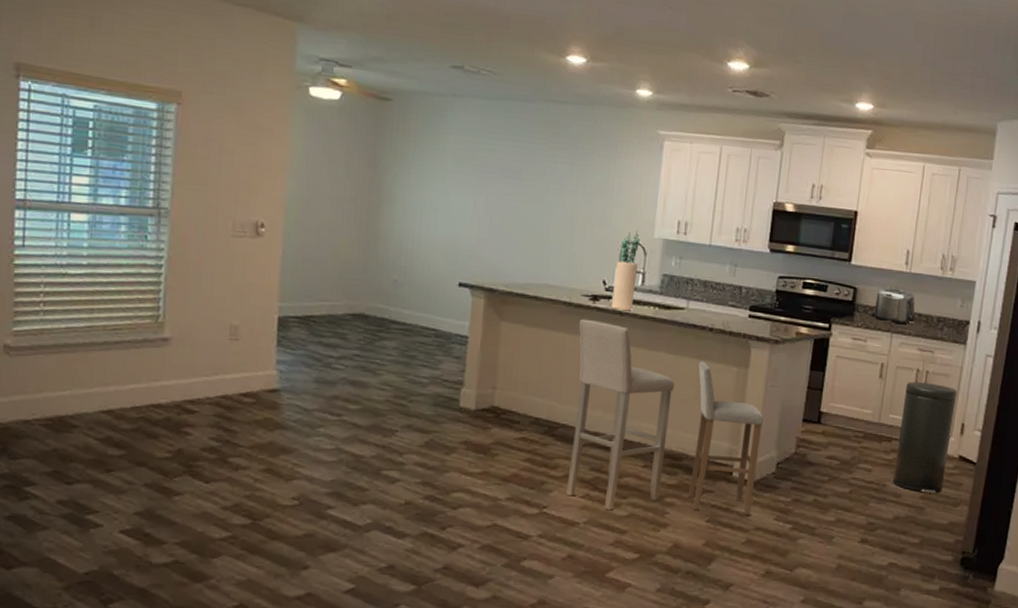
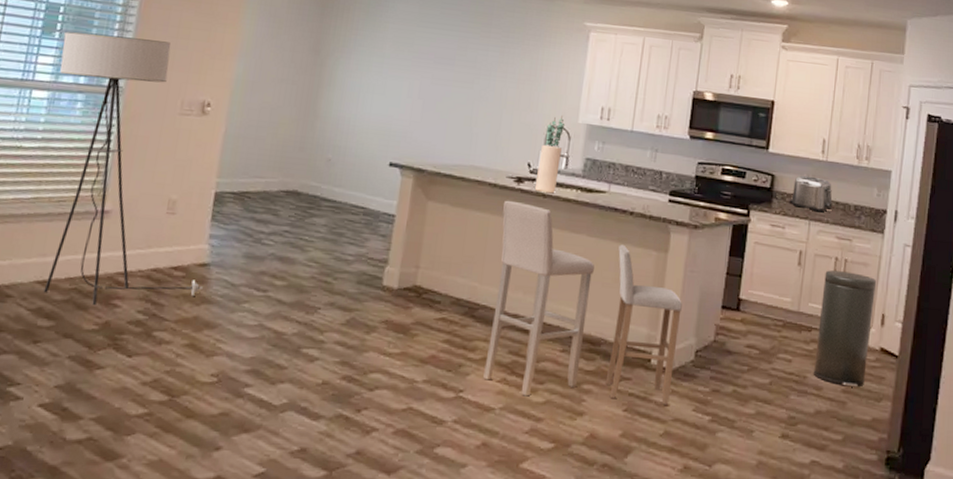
floor lamp: none [97,149,276,433] -> present [43,31,204,305]

